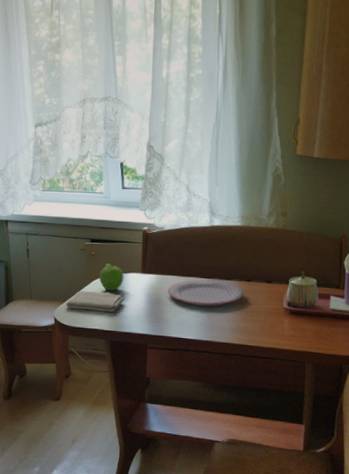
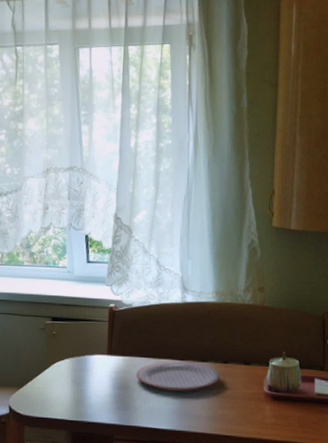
washcloth: present [65,291,124,313] -> none [22,375,88,400]
fruit: present [98,263,124,292] -> none [60,344,88,376]

